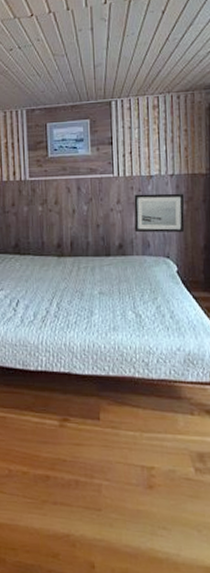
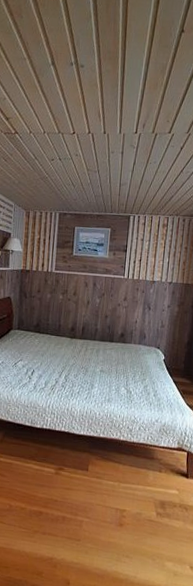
wall art: present [134,193,185,233] -> none [134,295,178,330]

